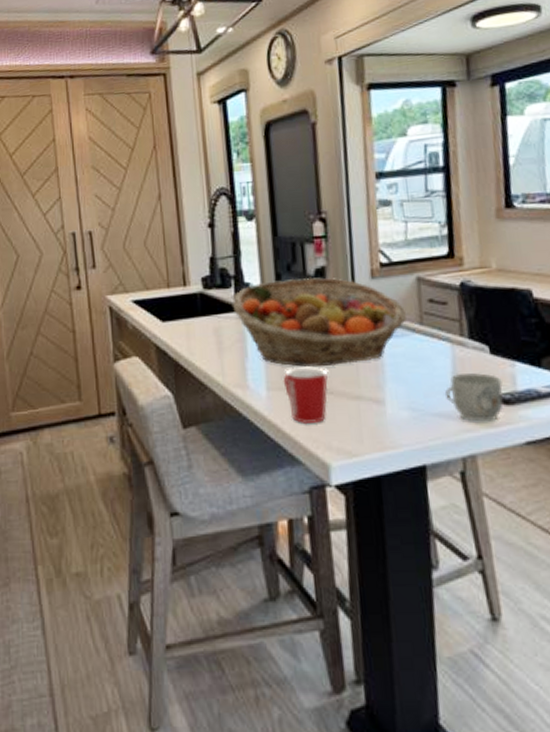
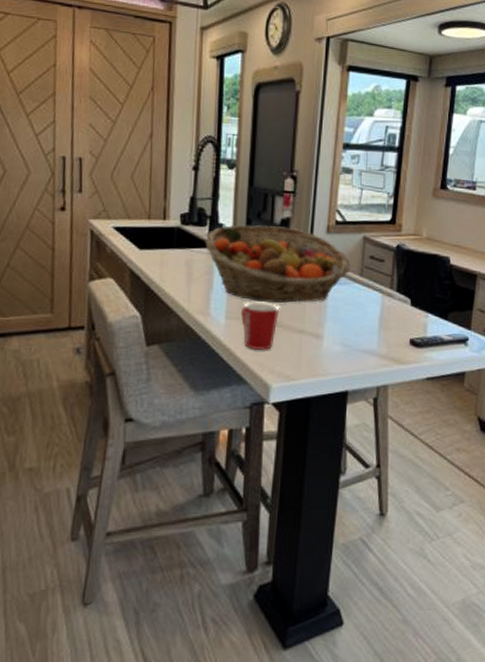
mug: present [445,373,504,423] -> none [372,318,416,361]

